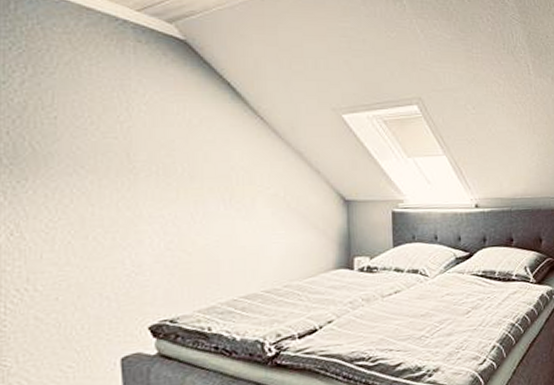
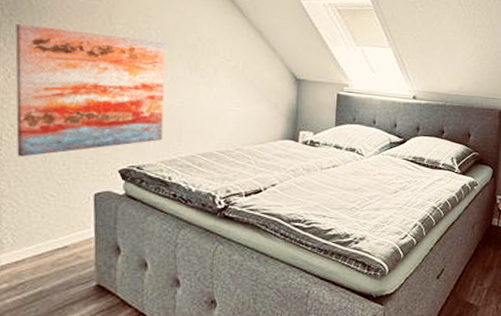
wall art: none [18,173,198,326] -> present [15,23,166,157]

